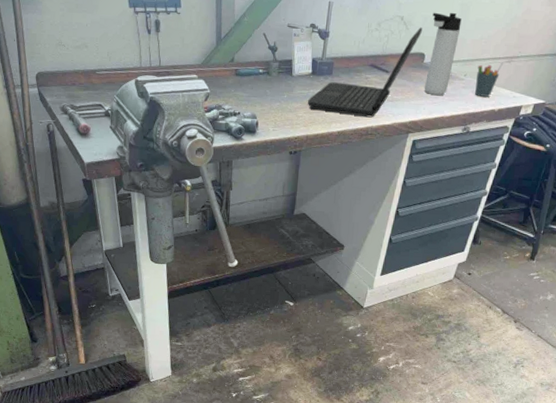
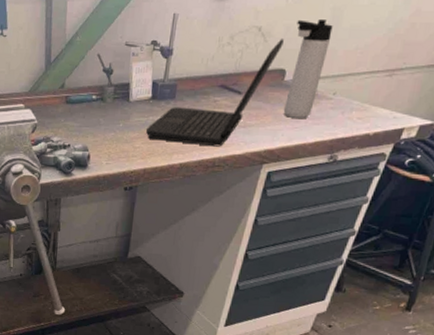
pen holder: present [475,62,504,97] -> none [346,76,384,119]

